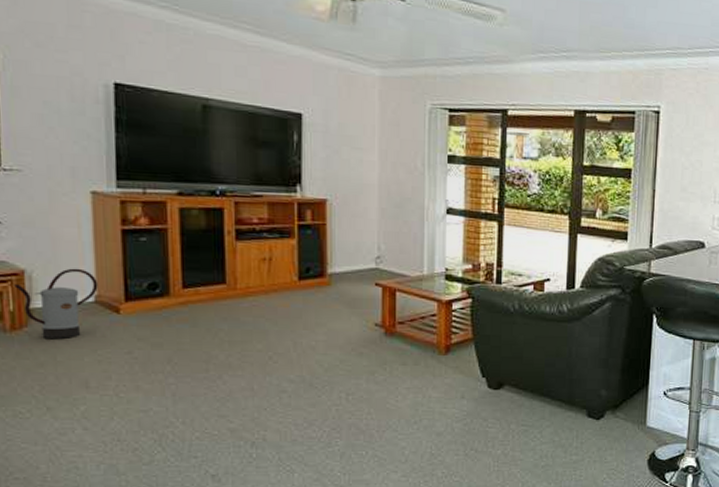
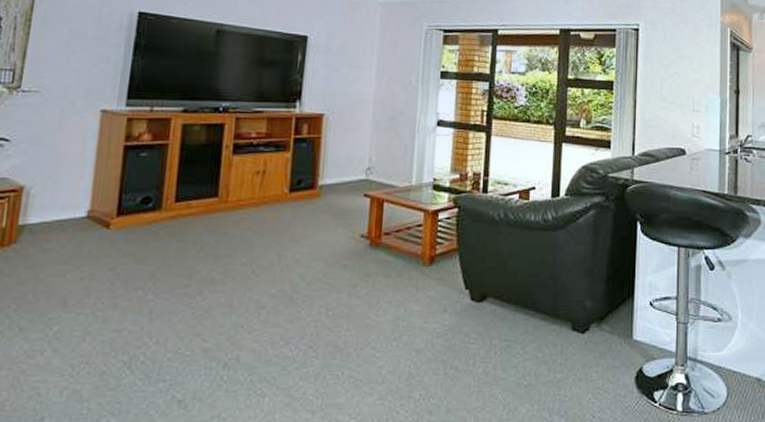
watering can: present [14,268,98,338] -> none [11,184,93,255]

